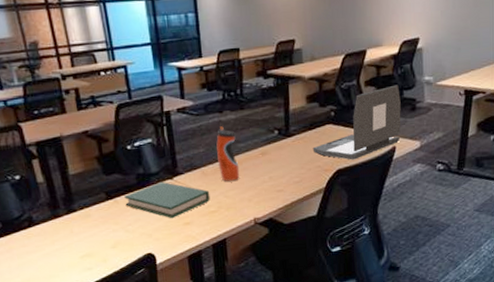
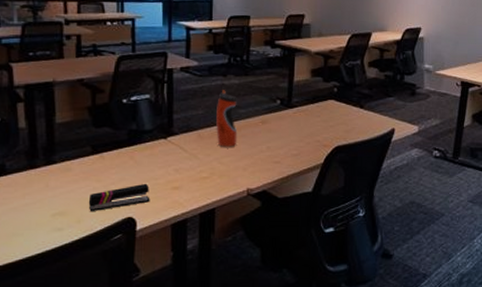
stapler: none [110,221,166,251] -> present [88,183,150,211]
hardback book: present [124,181,211,219] -> none [111,140,204,182]
laptop: present [312,84,401,160] -> none [313,69,401,138]

